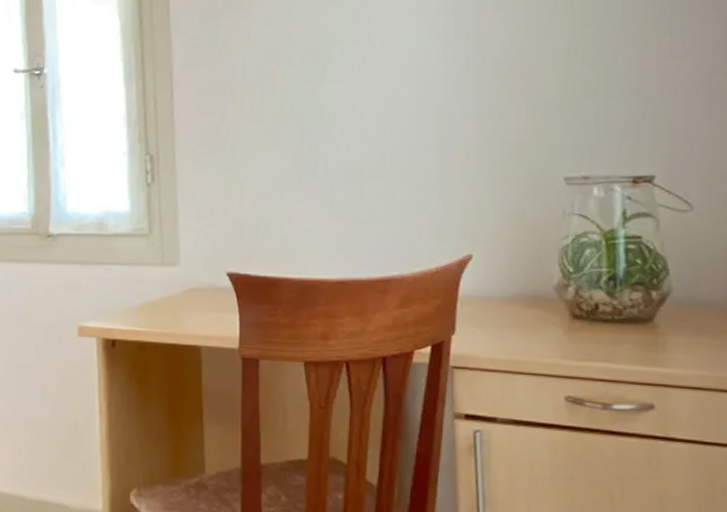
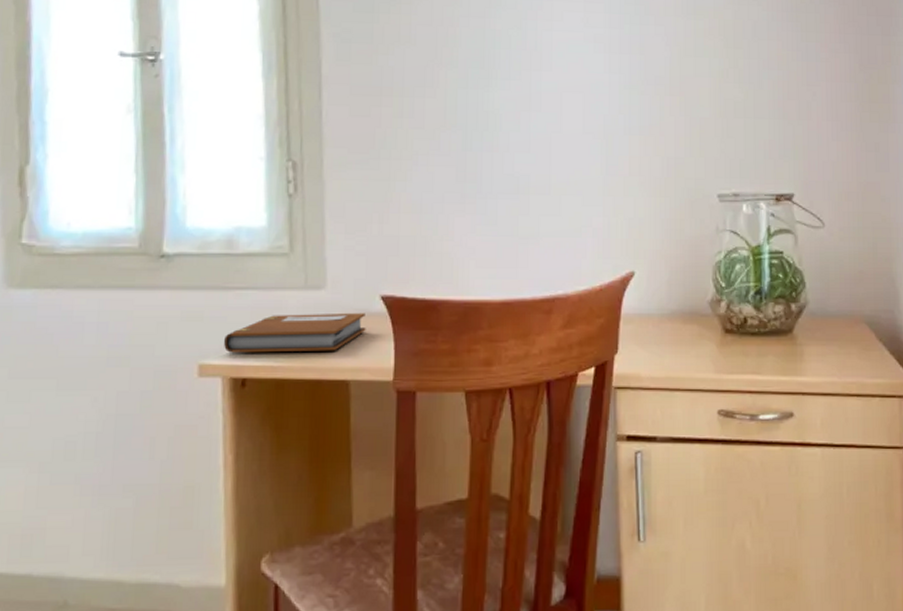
notebook: none [98,286,214,320] -> present [224,312,366,353]

